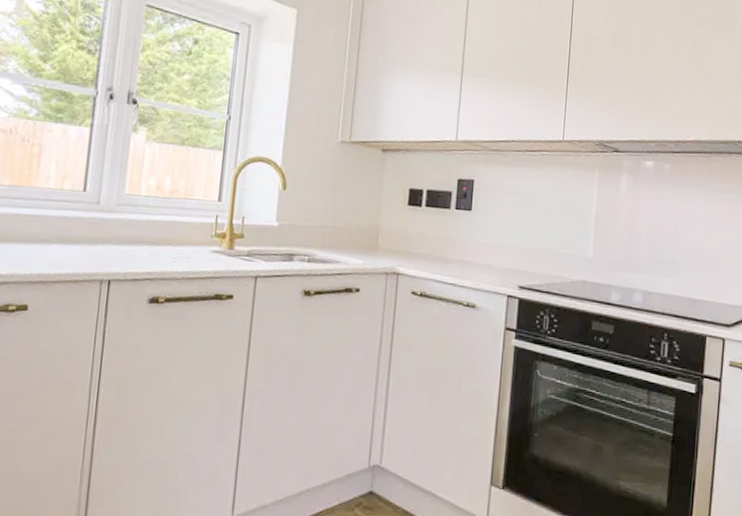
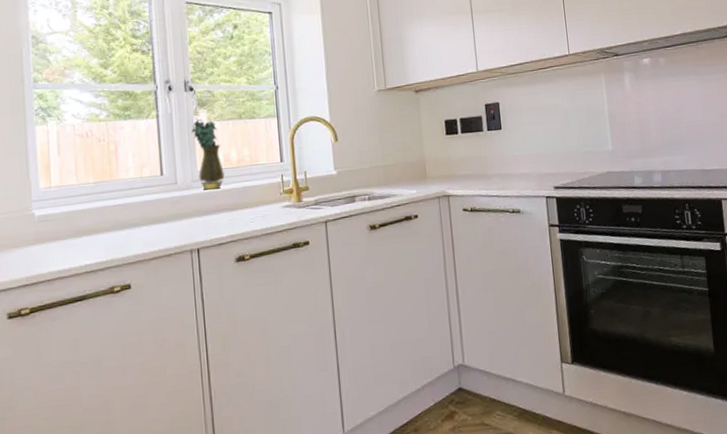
vase: none [124,135,156,219] -> present [192,118,225,191]

